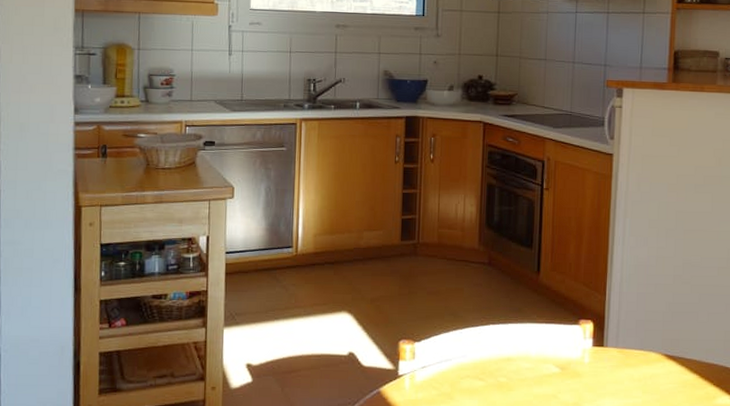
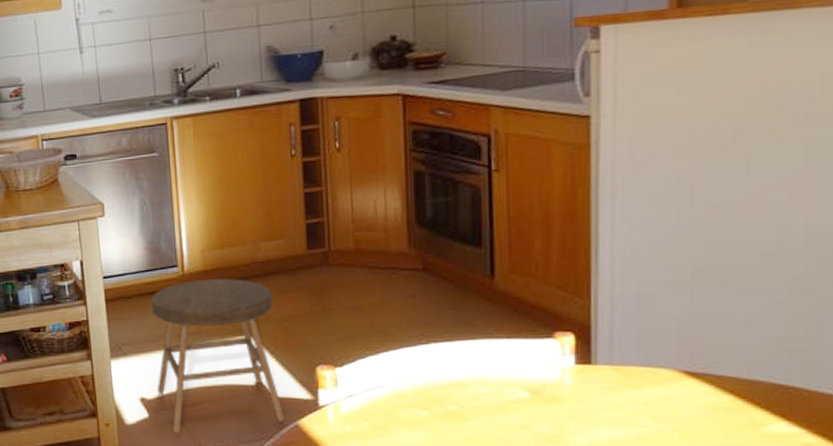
stool: none [262,260,369,397] -> present [151,278,285,433]

